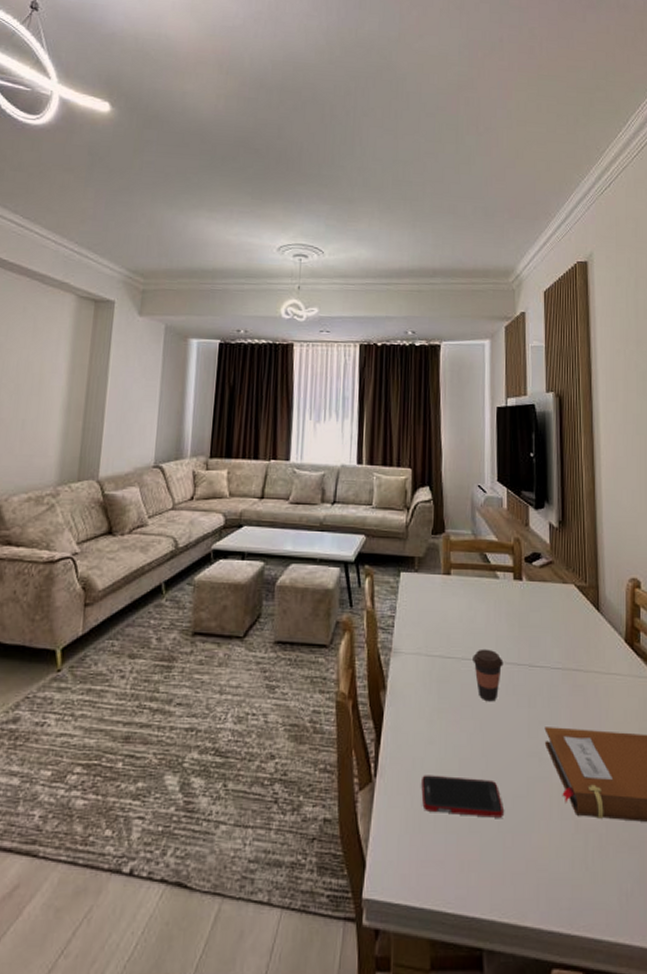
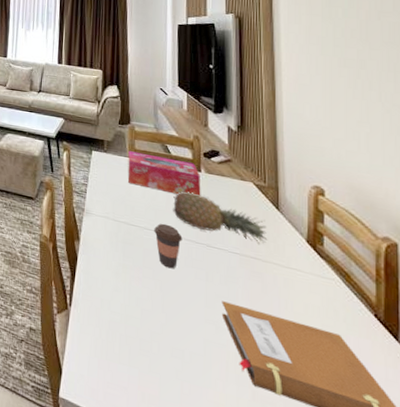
cell phone: present [421,775,503,818] -> none [108,314,181,367]
tissue box: none [442,566,523,612] -> present [127,151,201,196]
fruit: none [493,606,589,653] -> present [173,191,268,244]

